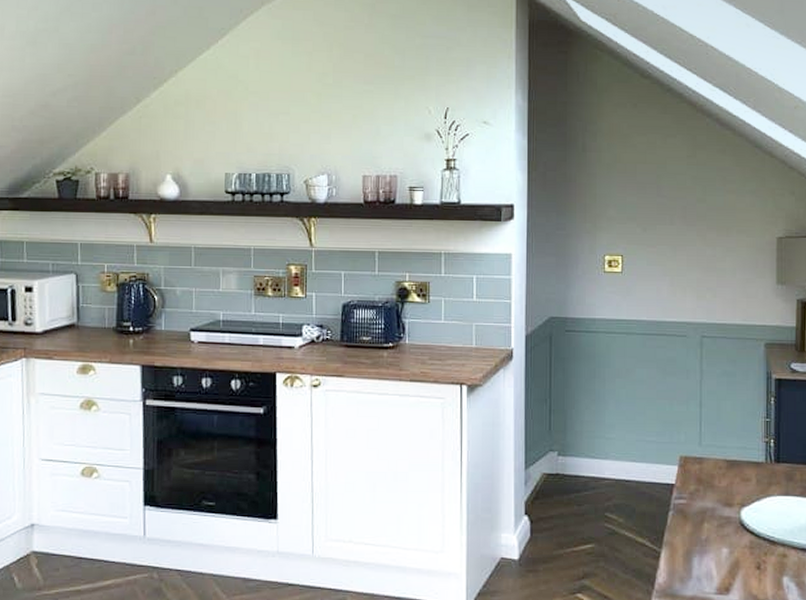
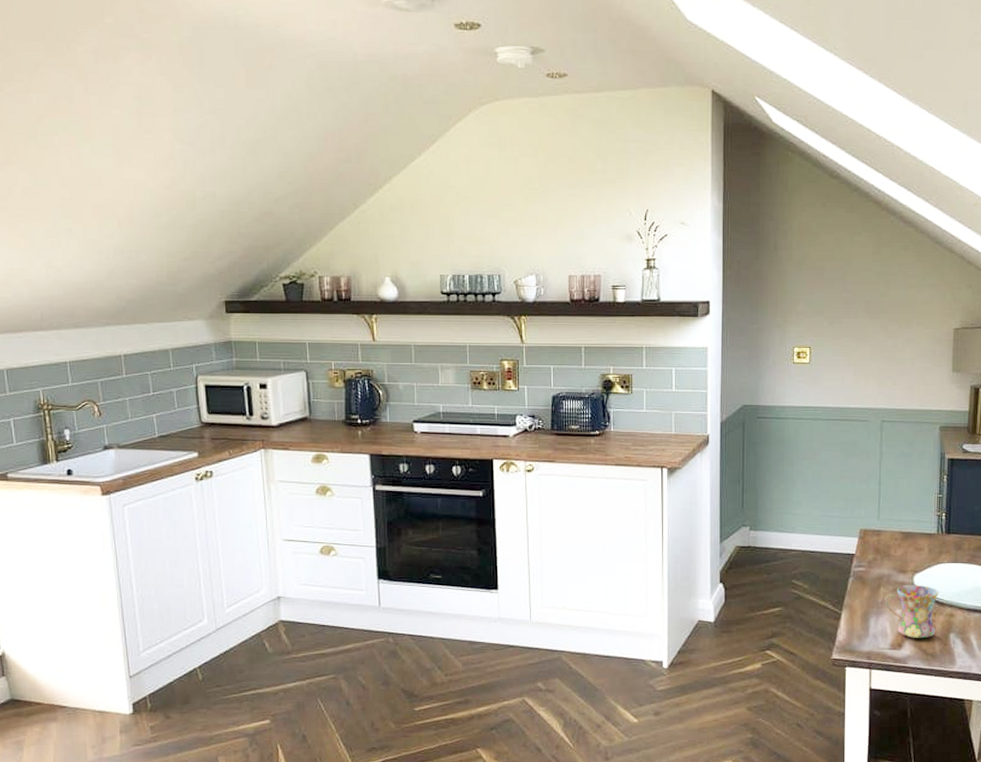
mug: none [709,519,769,581] -> present [885,584,939,638]

